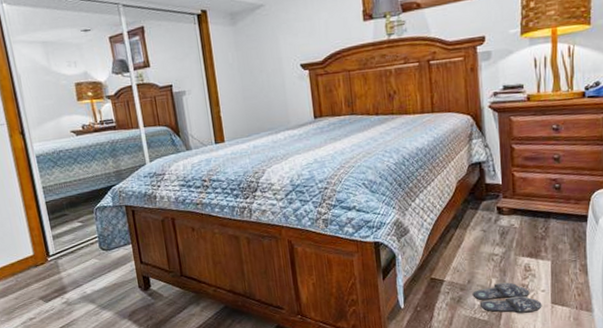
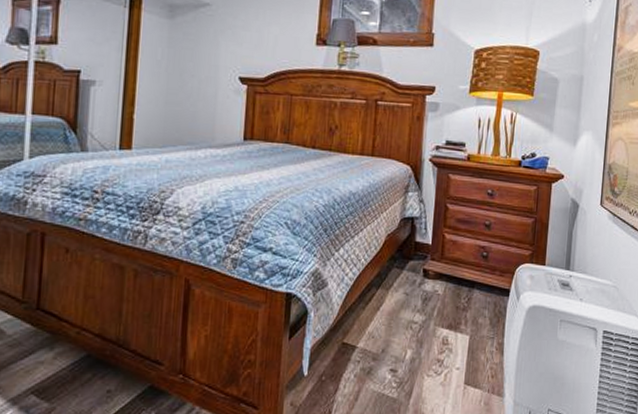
slippers: present [472,282,542,313] -> none [384,355,455,393]

